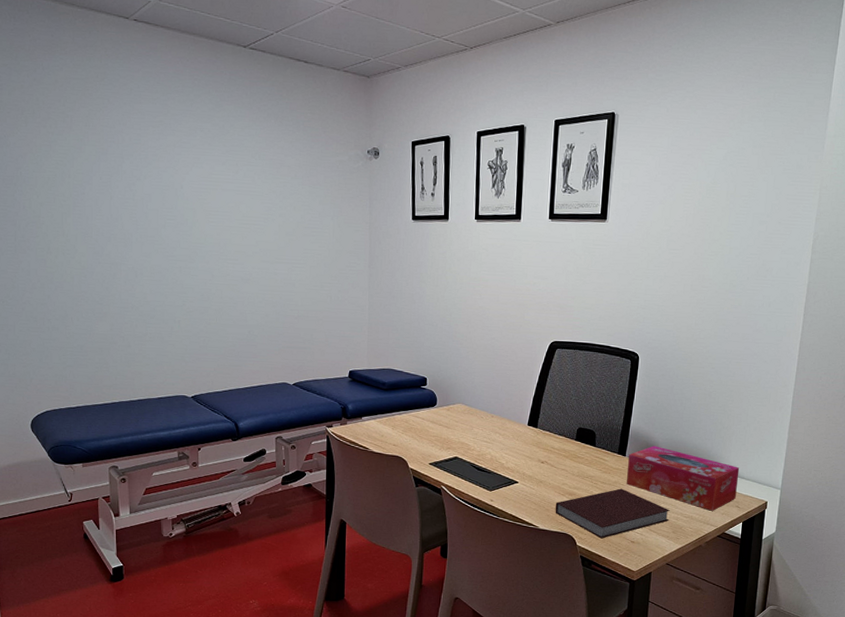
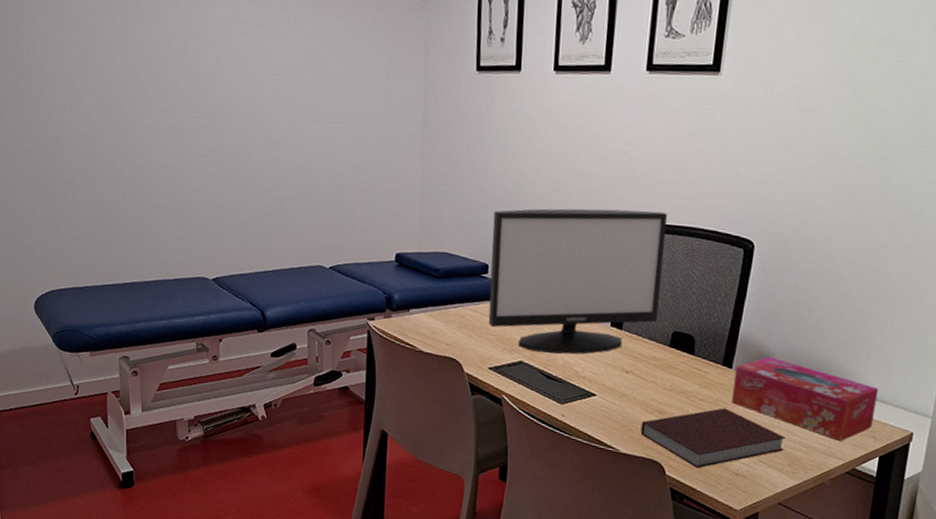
monitor: none [428,330,571,450] -> present [488,208,668,354]

